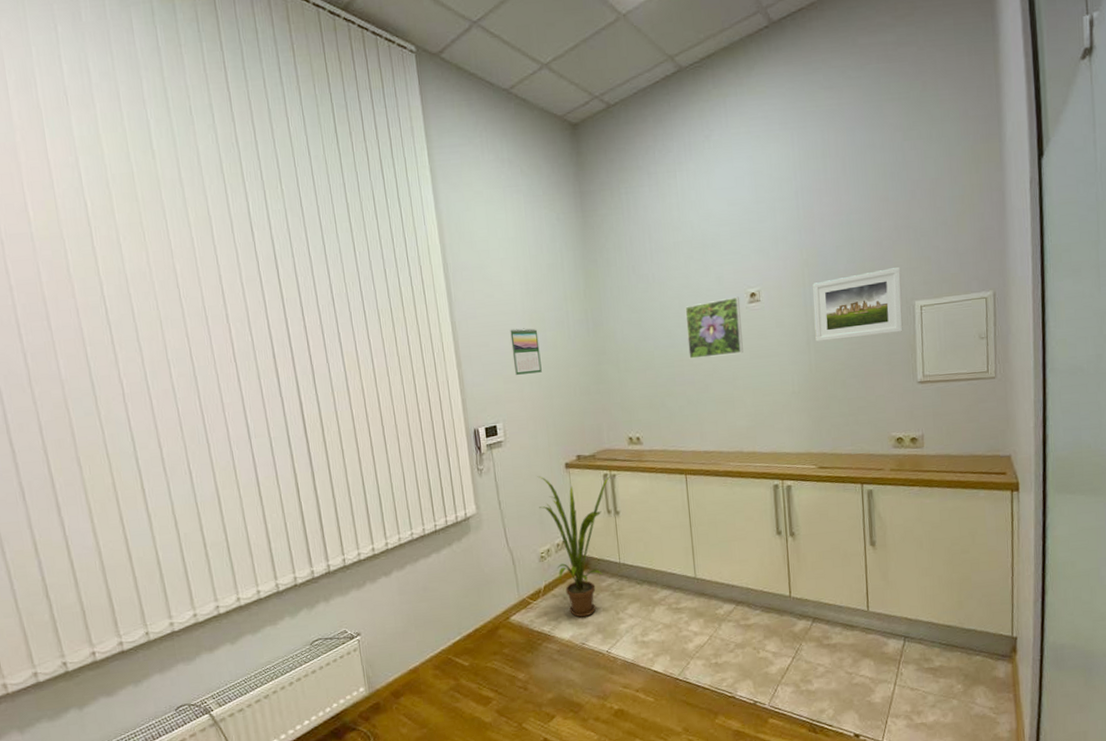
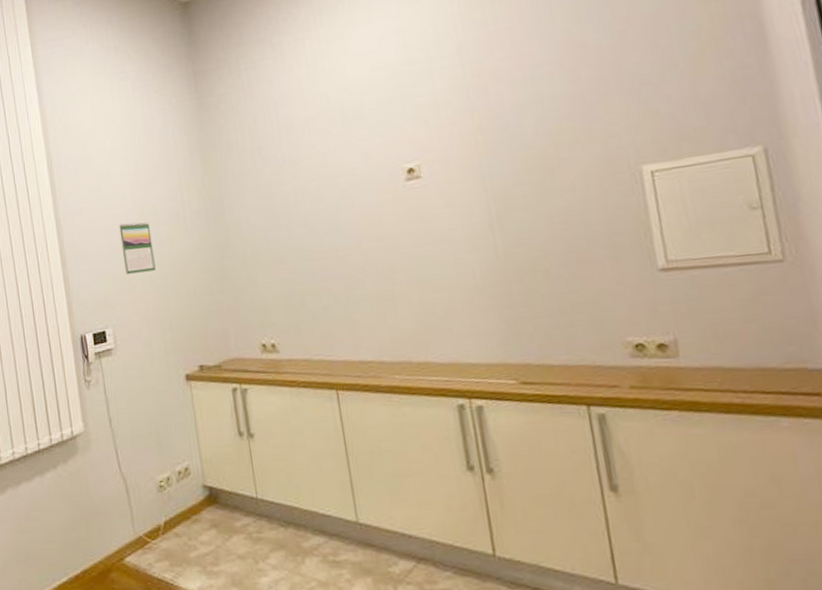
house plant: present [537,476,611,618] -> none [153,389,242,565]
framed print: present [685,296,743,359] -> none [324,173,403,250]
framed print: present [813,267,903,342] -> none [491,125,628,223]

